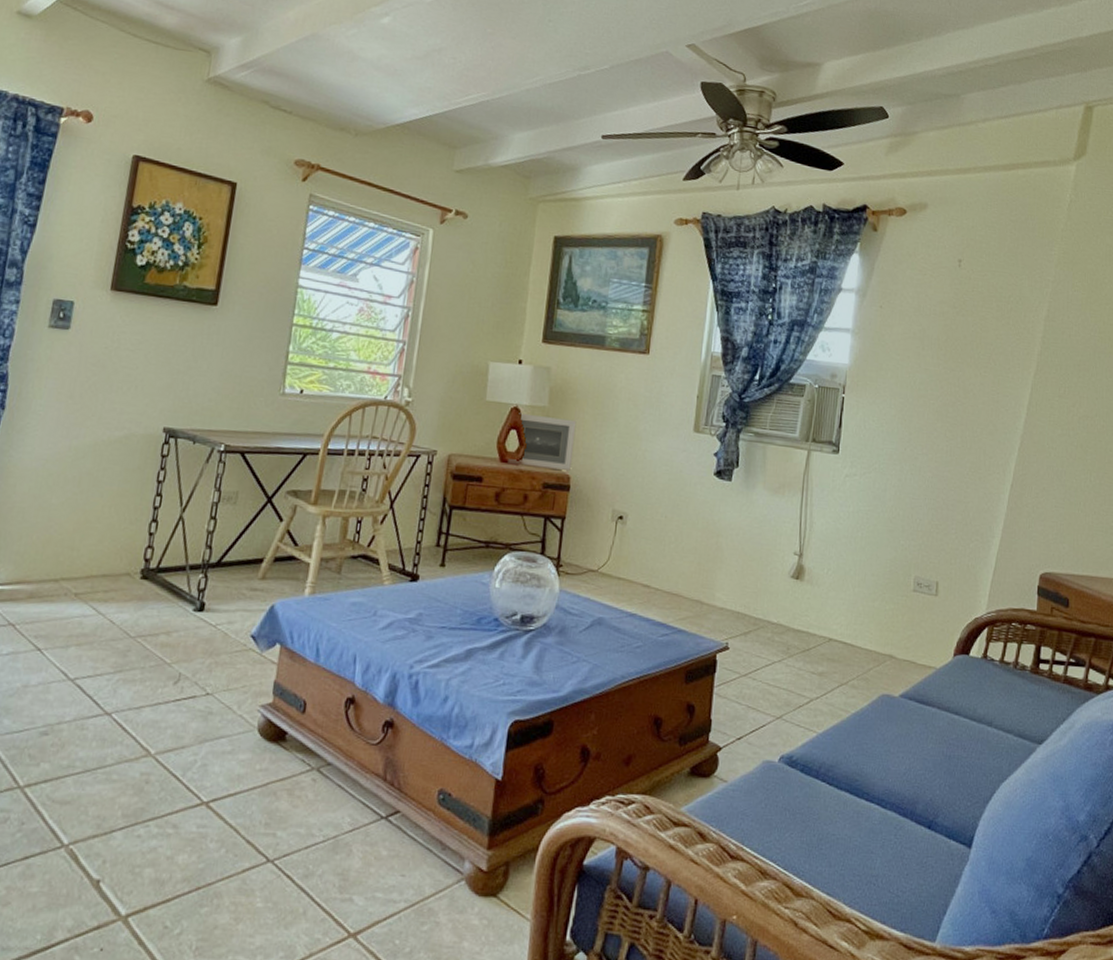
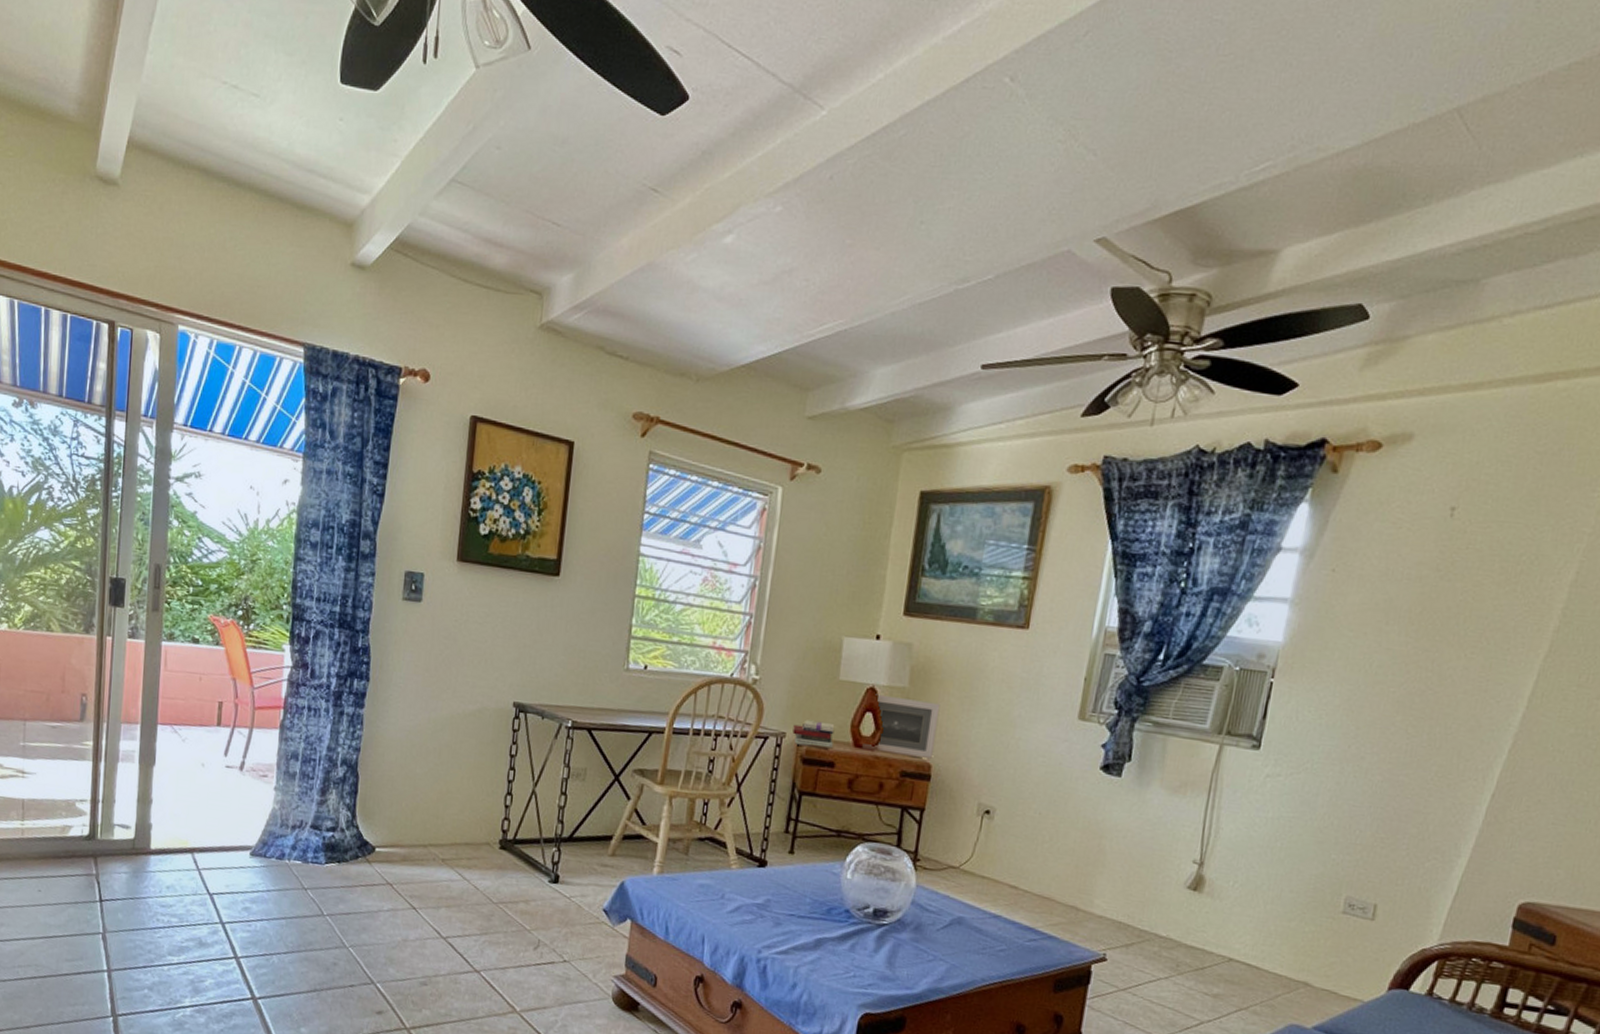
books: none [443,438,482,466] -> present [792,719,835,750]

